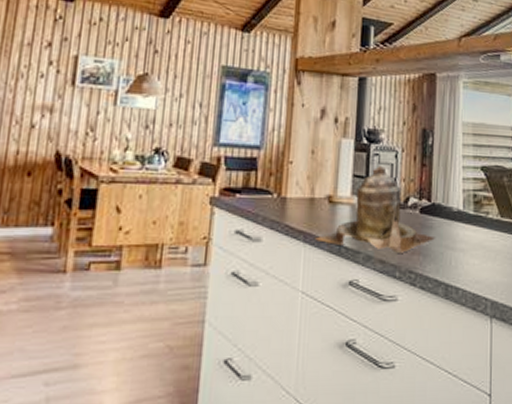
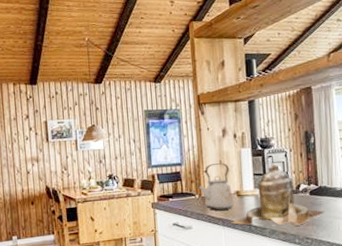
kettle: none [277,153,323,220] -> present [197,163,234,211]

